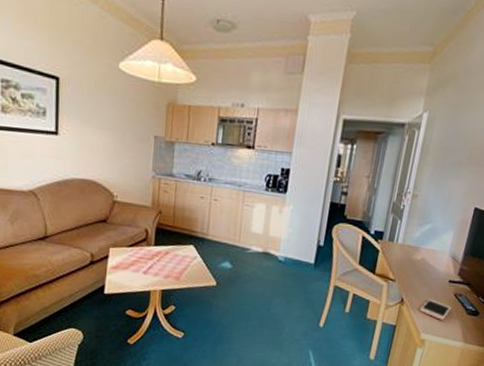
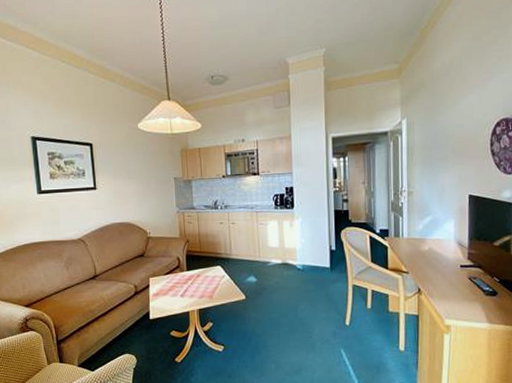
cell phone: present [419,299,451,320] -> none [437,285,468,304]

